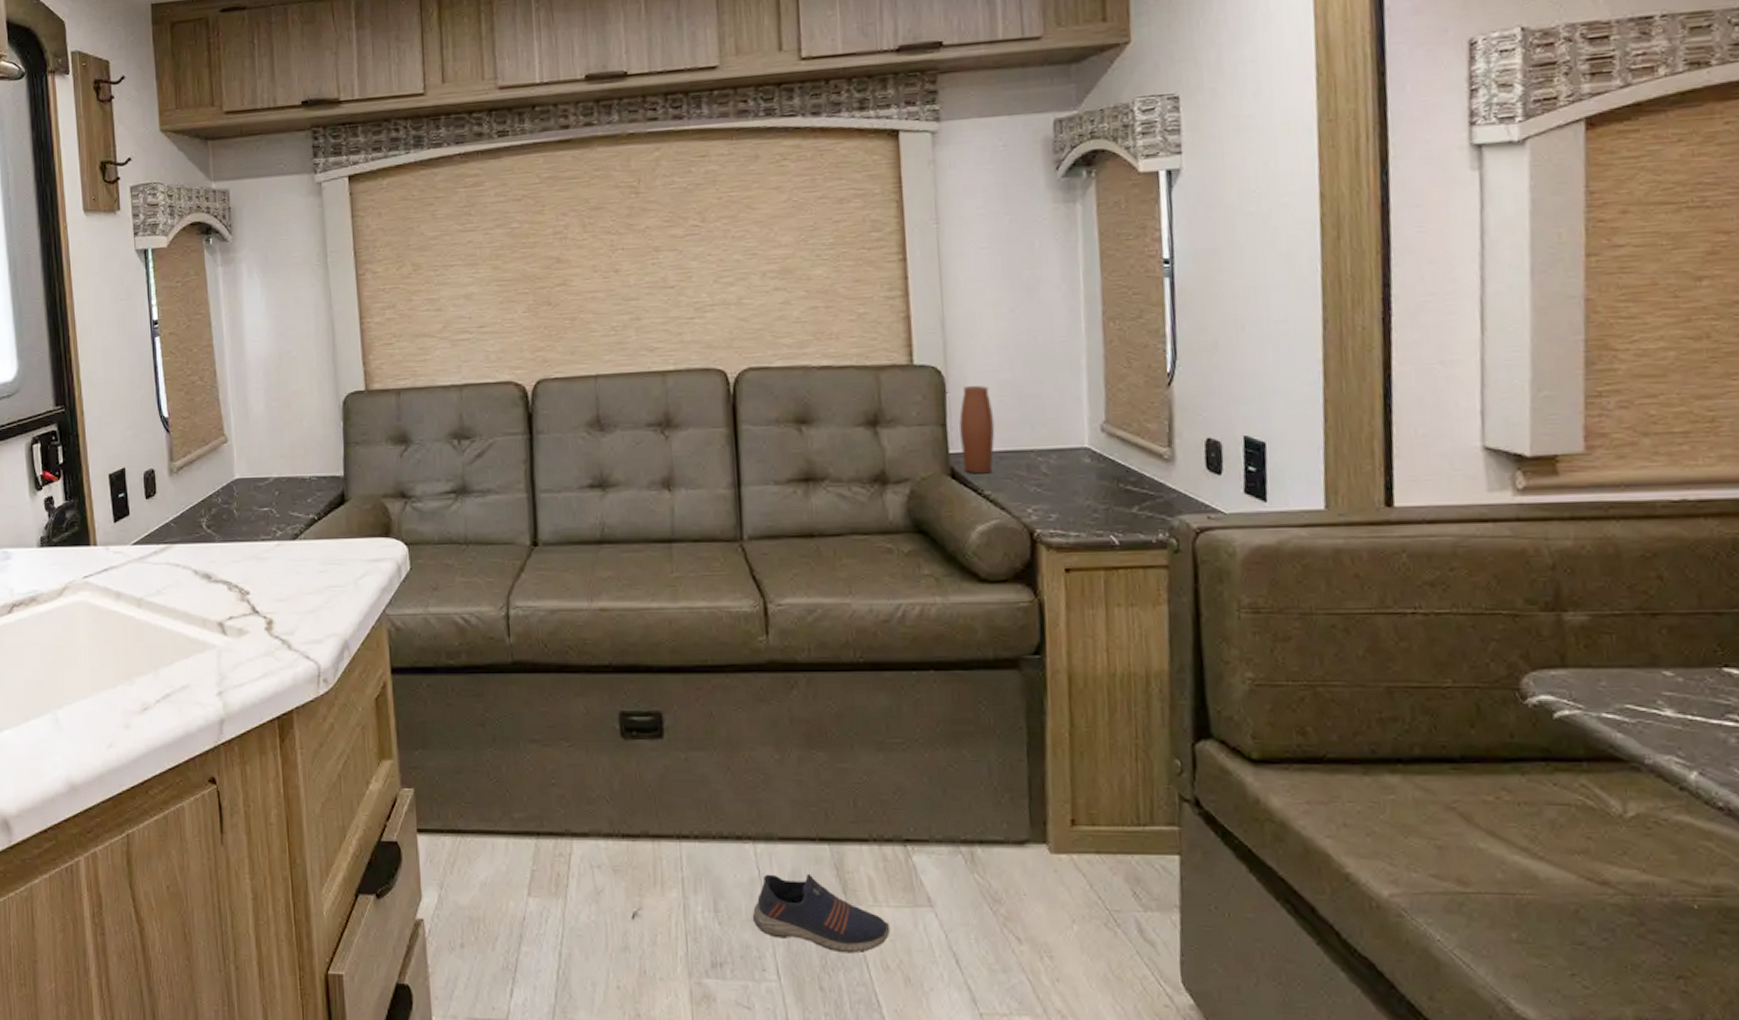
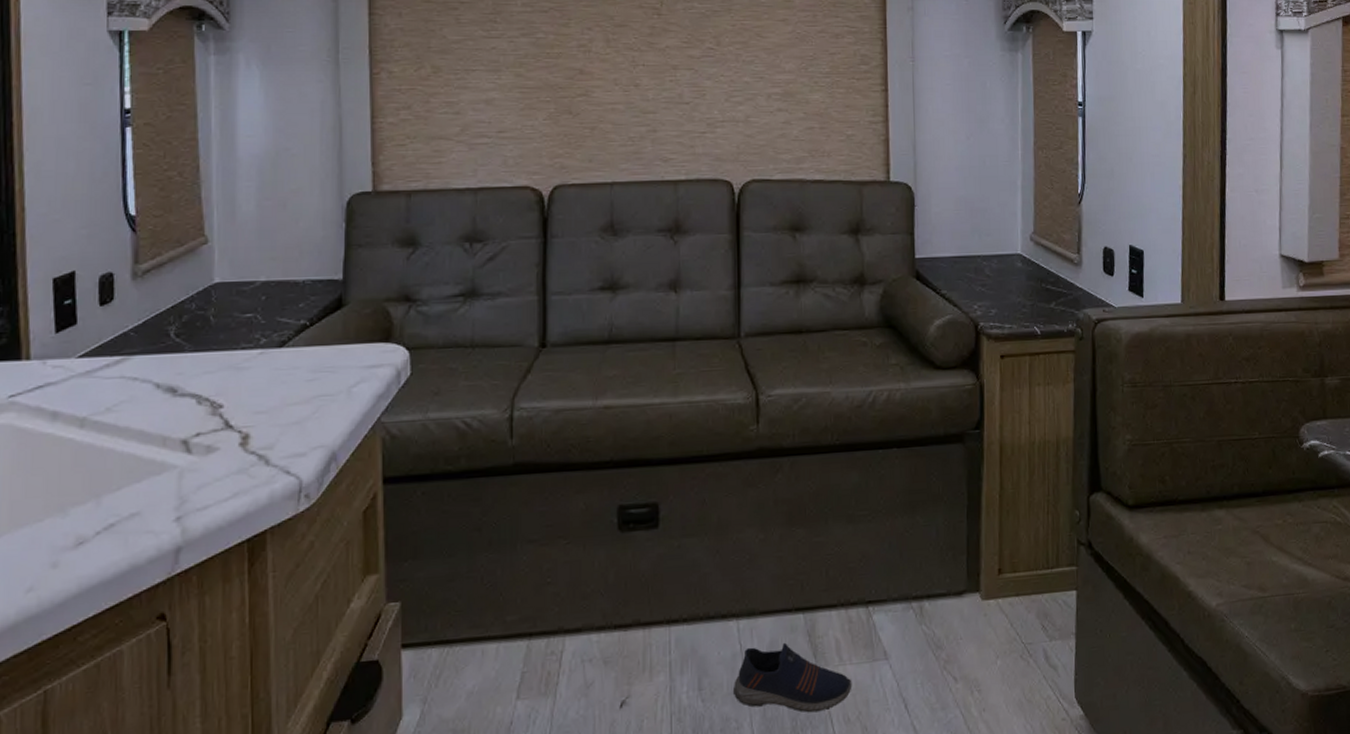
vase: present [959,386,995,474] -> none [924,201,952,276]

